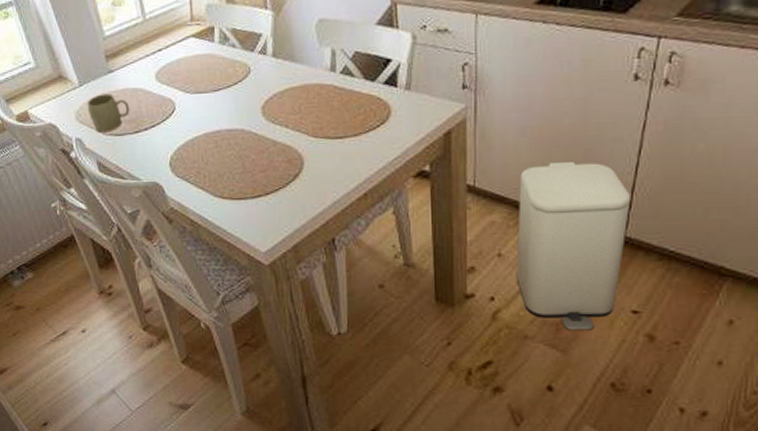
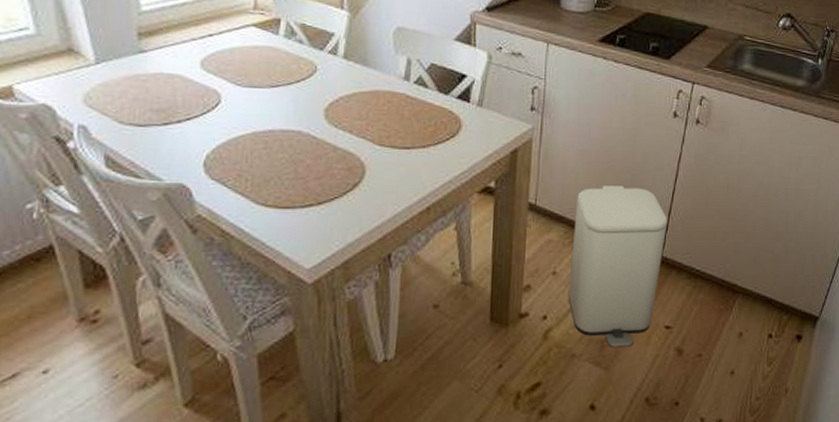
mug: present [87,93,130,133] -> none [102,76,161,122]

